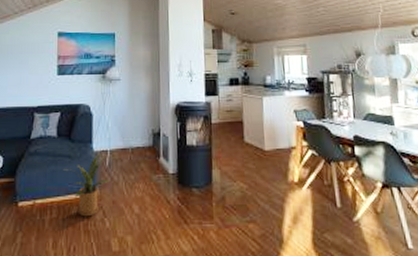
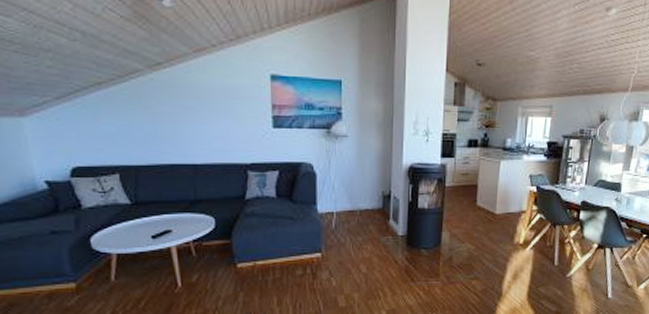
house plant: present [63,153,109,217] -> none [285,215,336,277]

